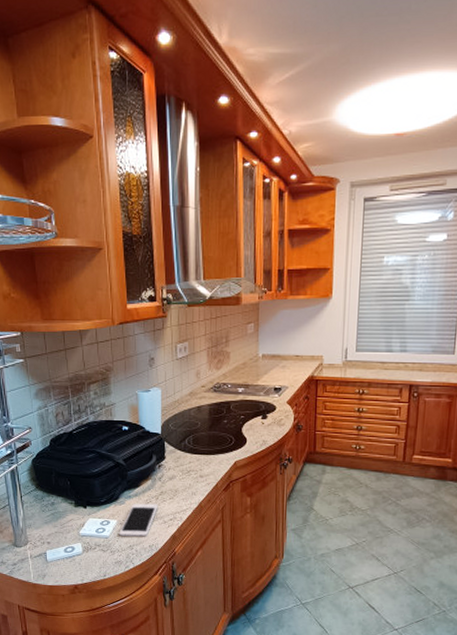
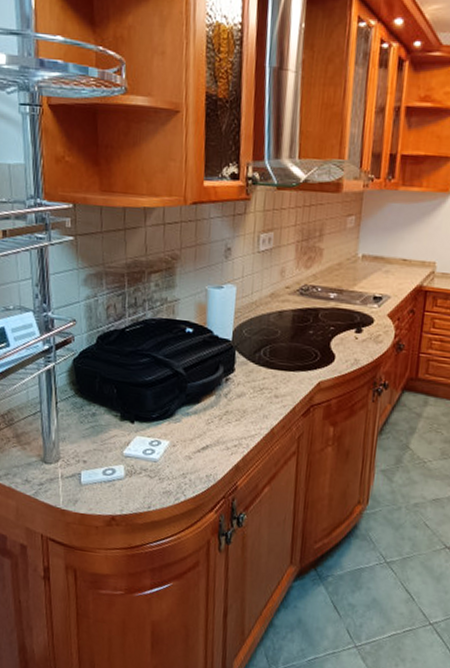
cell phone: present [119,503,158,537] -> none [171,423,222,465]

